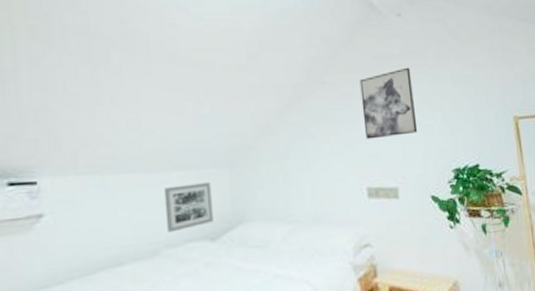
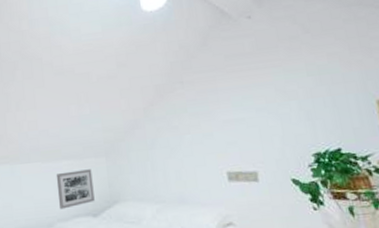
wall art: present [359,67,418,140] -> none [215,62,274,129]

